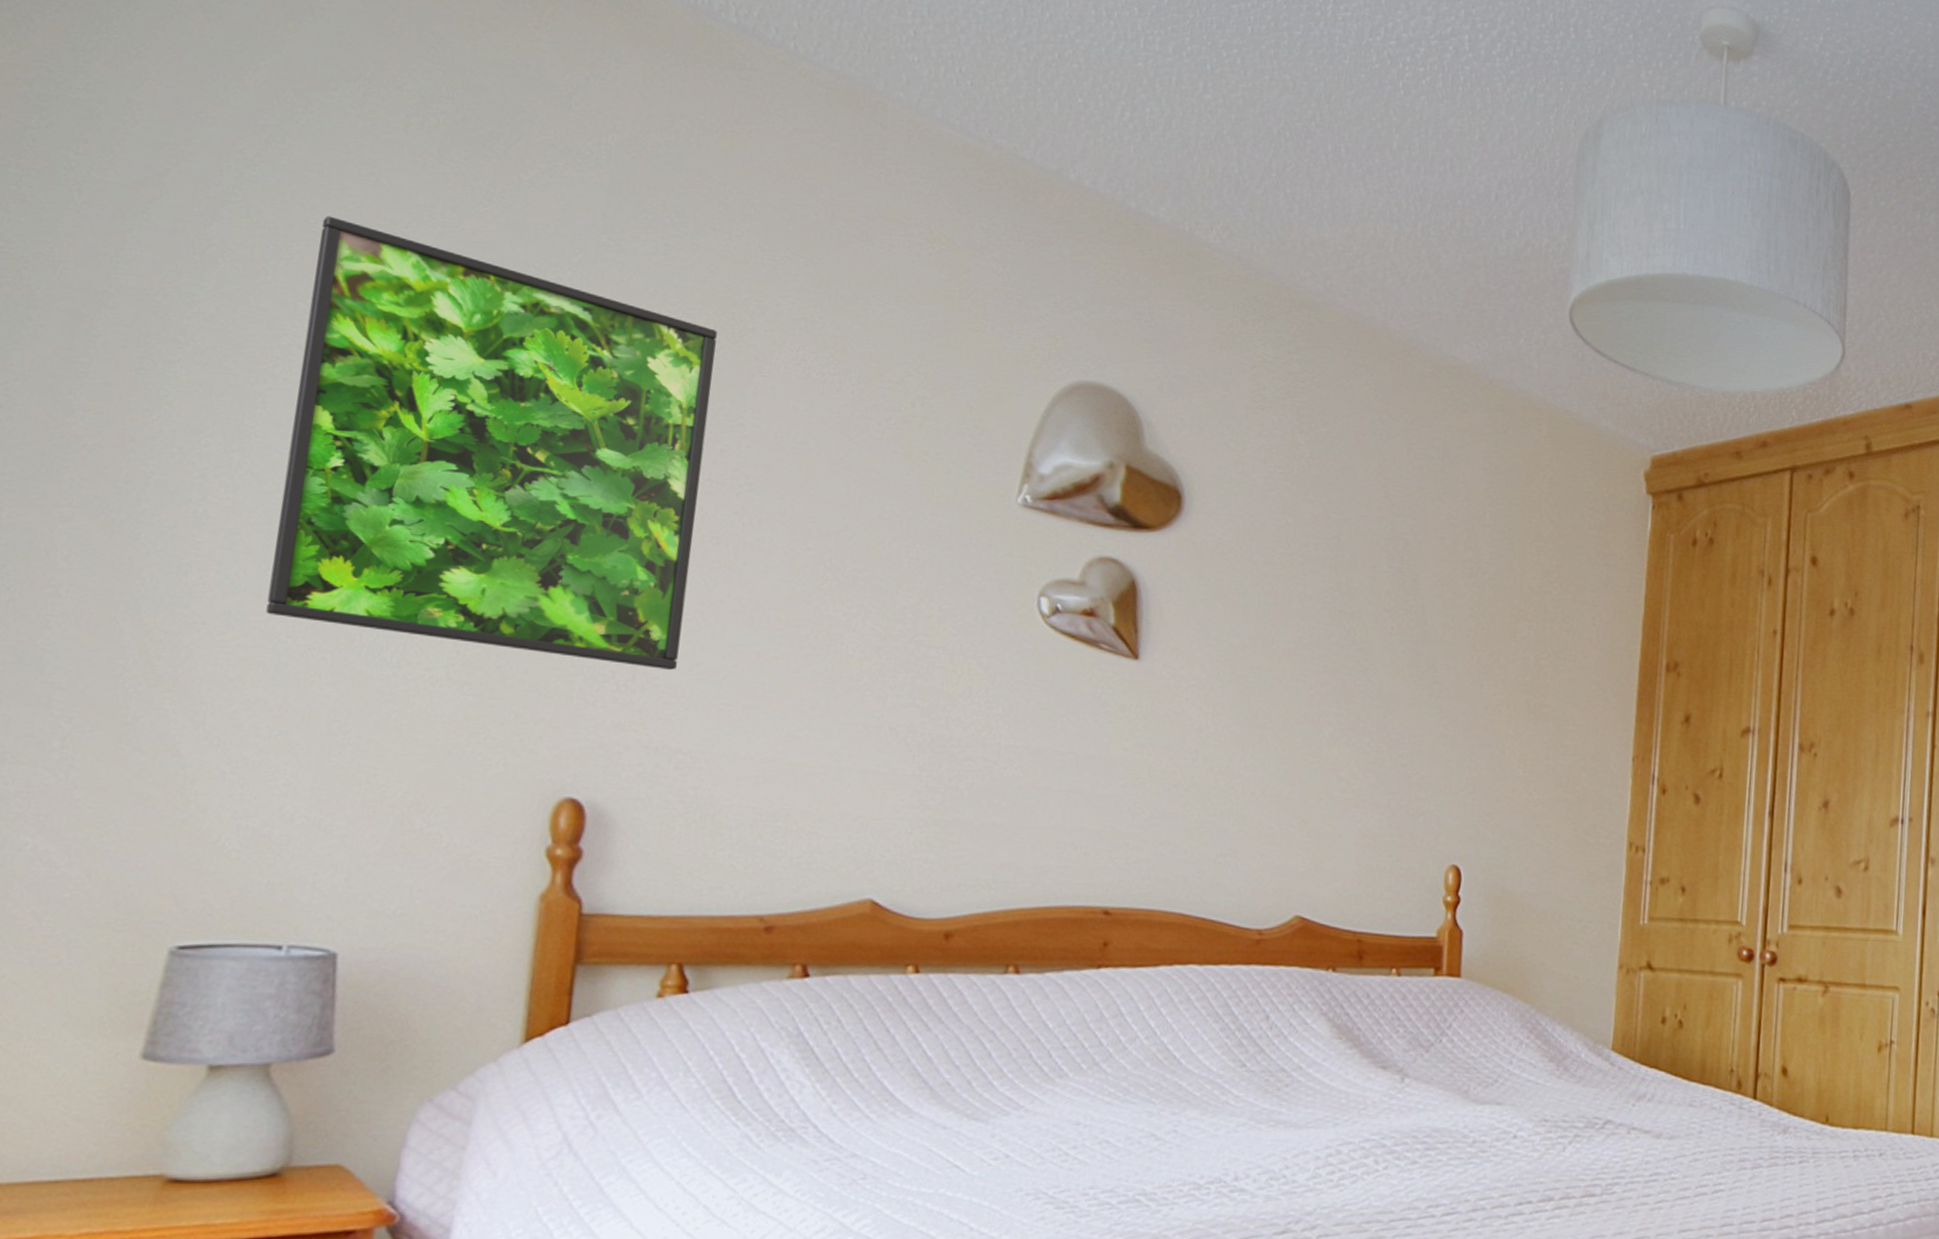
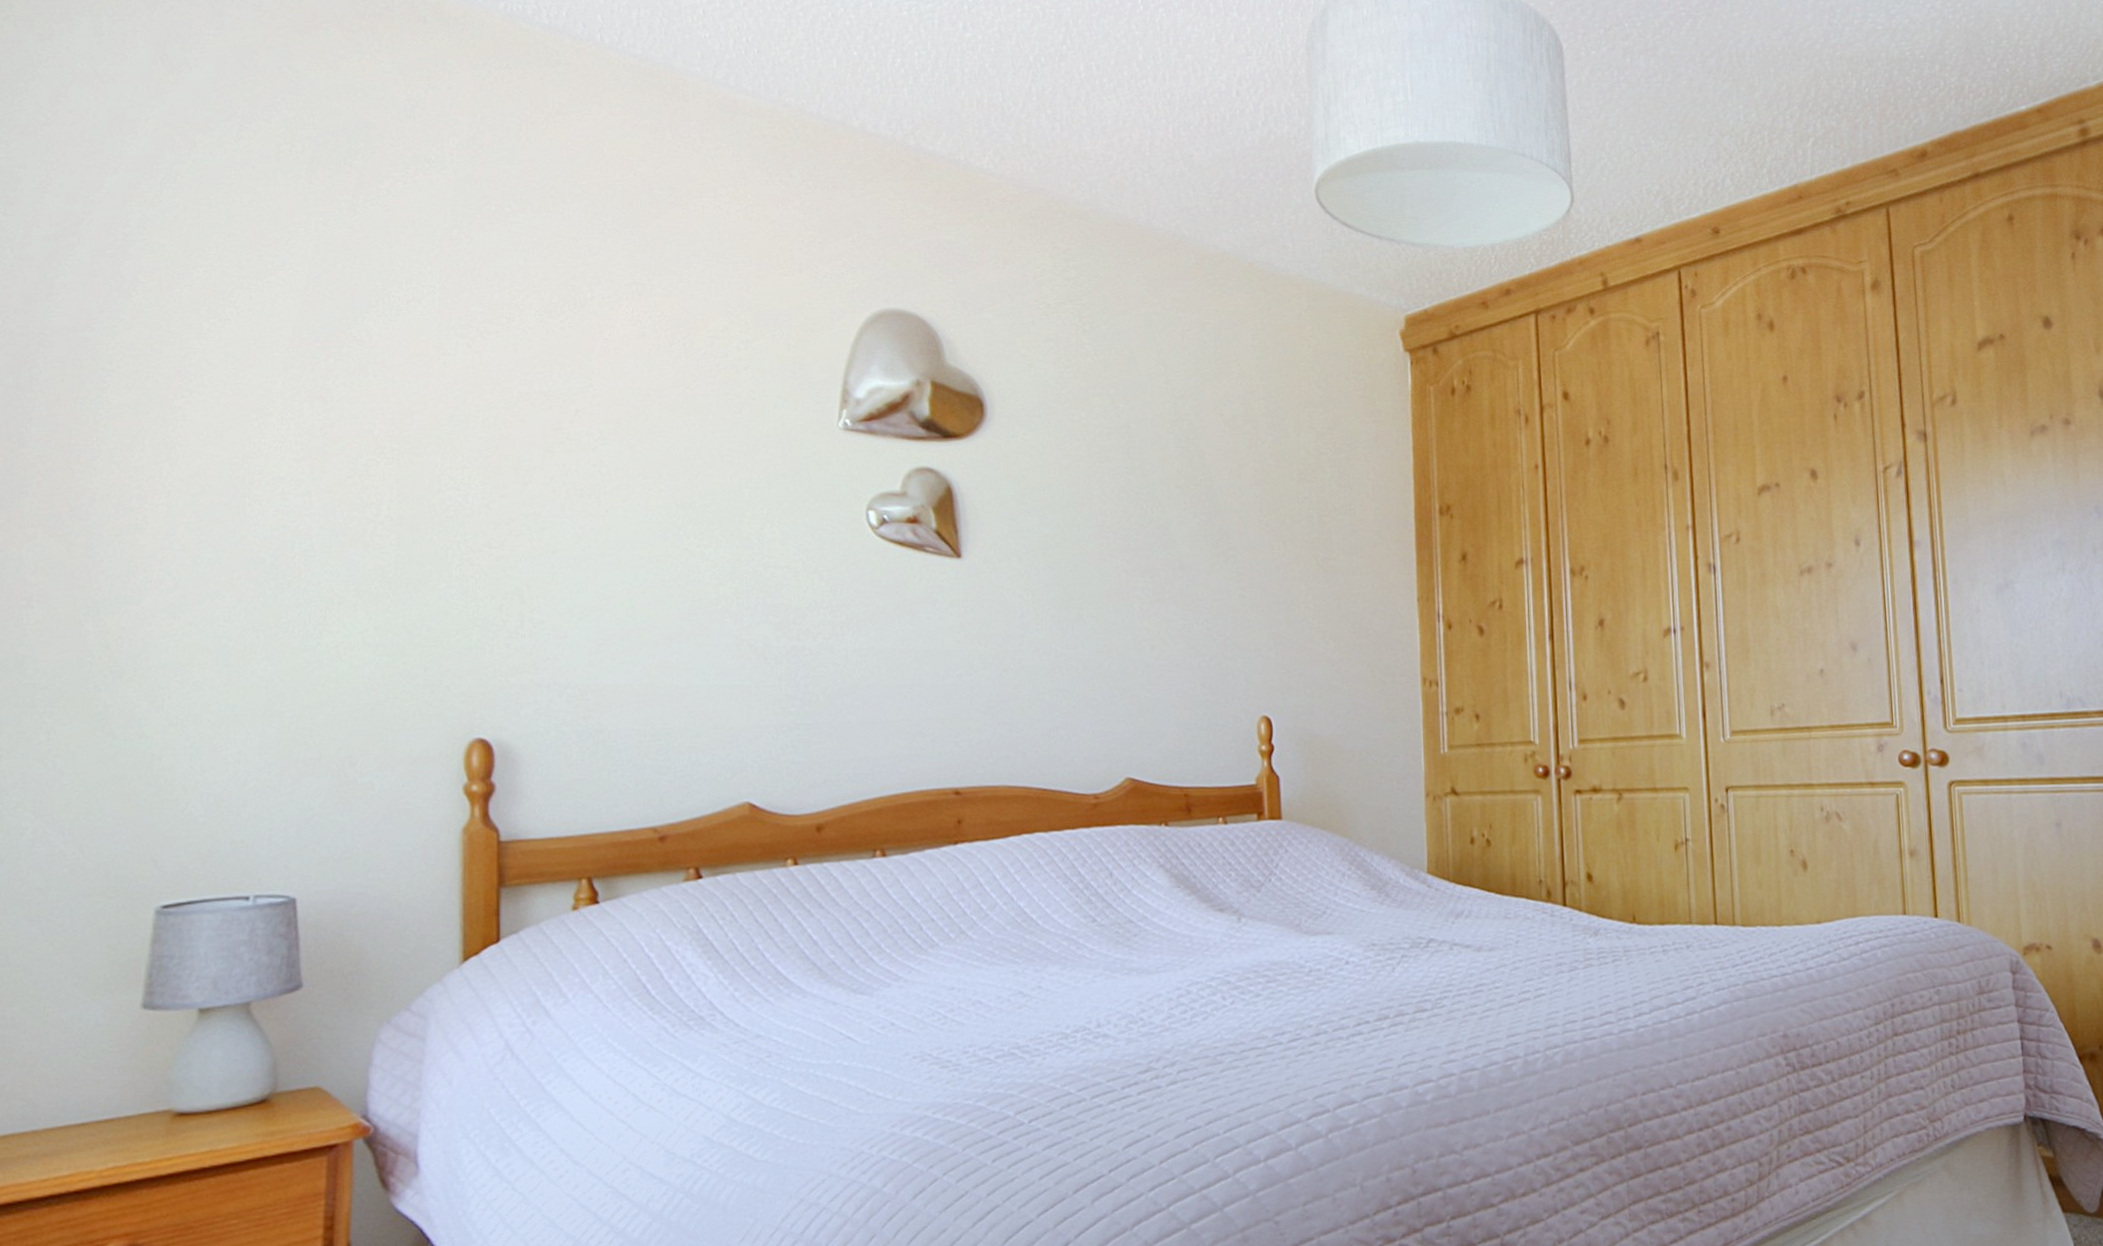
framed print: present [266,215,717,671] -> none [204,242,562,615]

